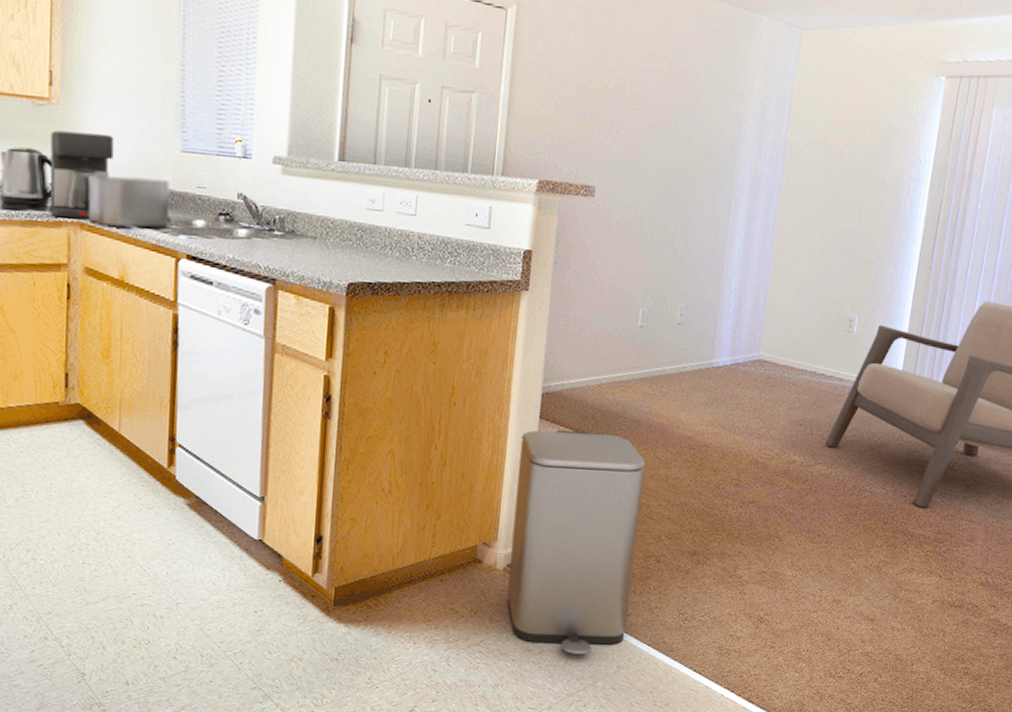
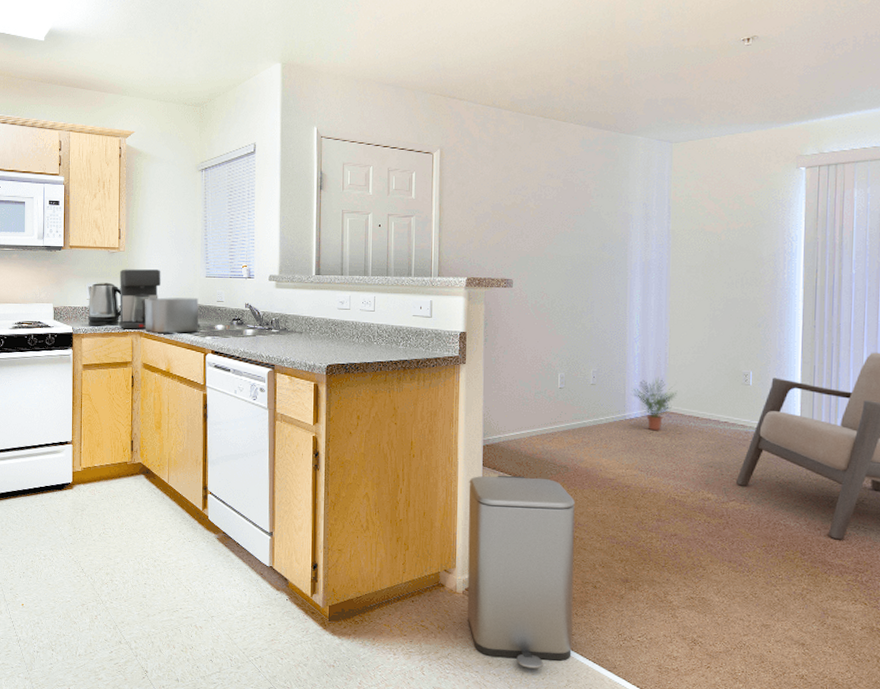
potted plant: none [722,317,775,382] -> present [631,376,678,431]

